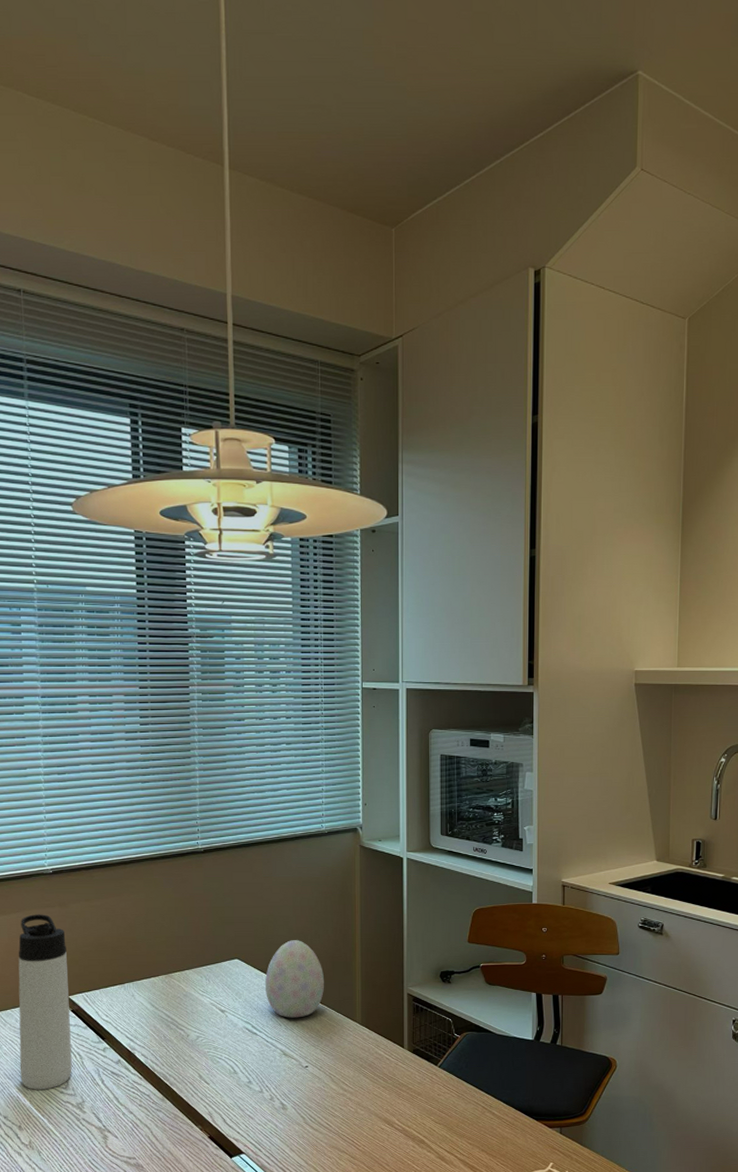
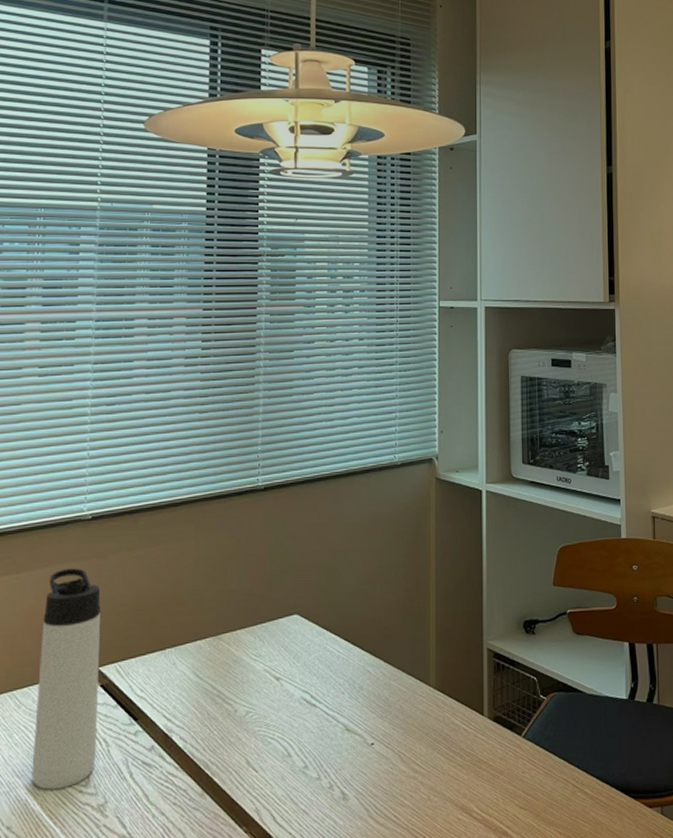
decorative egg: present [264,940,325,1018] -> none [327,589,395,684]

